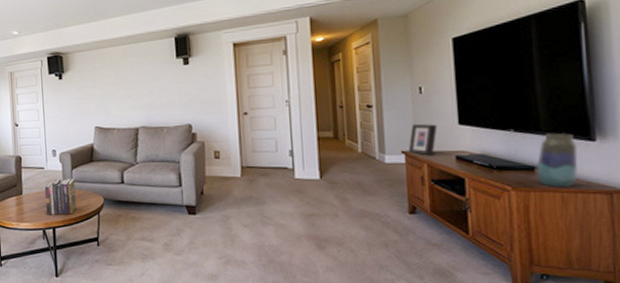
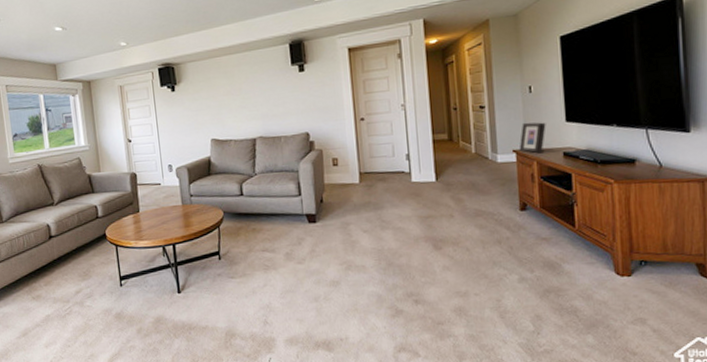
books: present [45,178,76,215] -> none [162,194,196,232]
vase: present [536,132,578,189] -> none [636,125,674,179]

